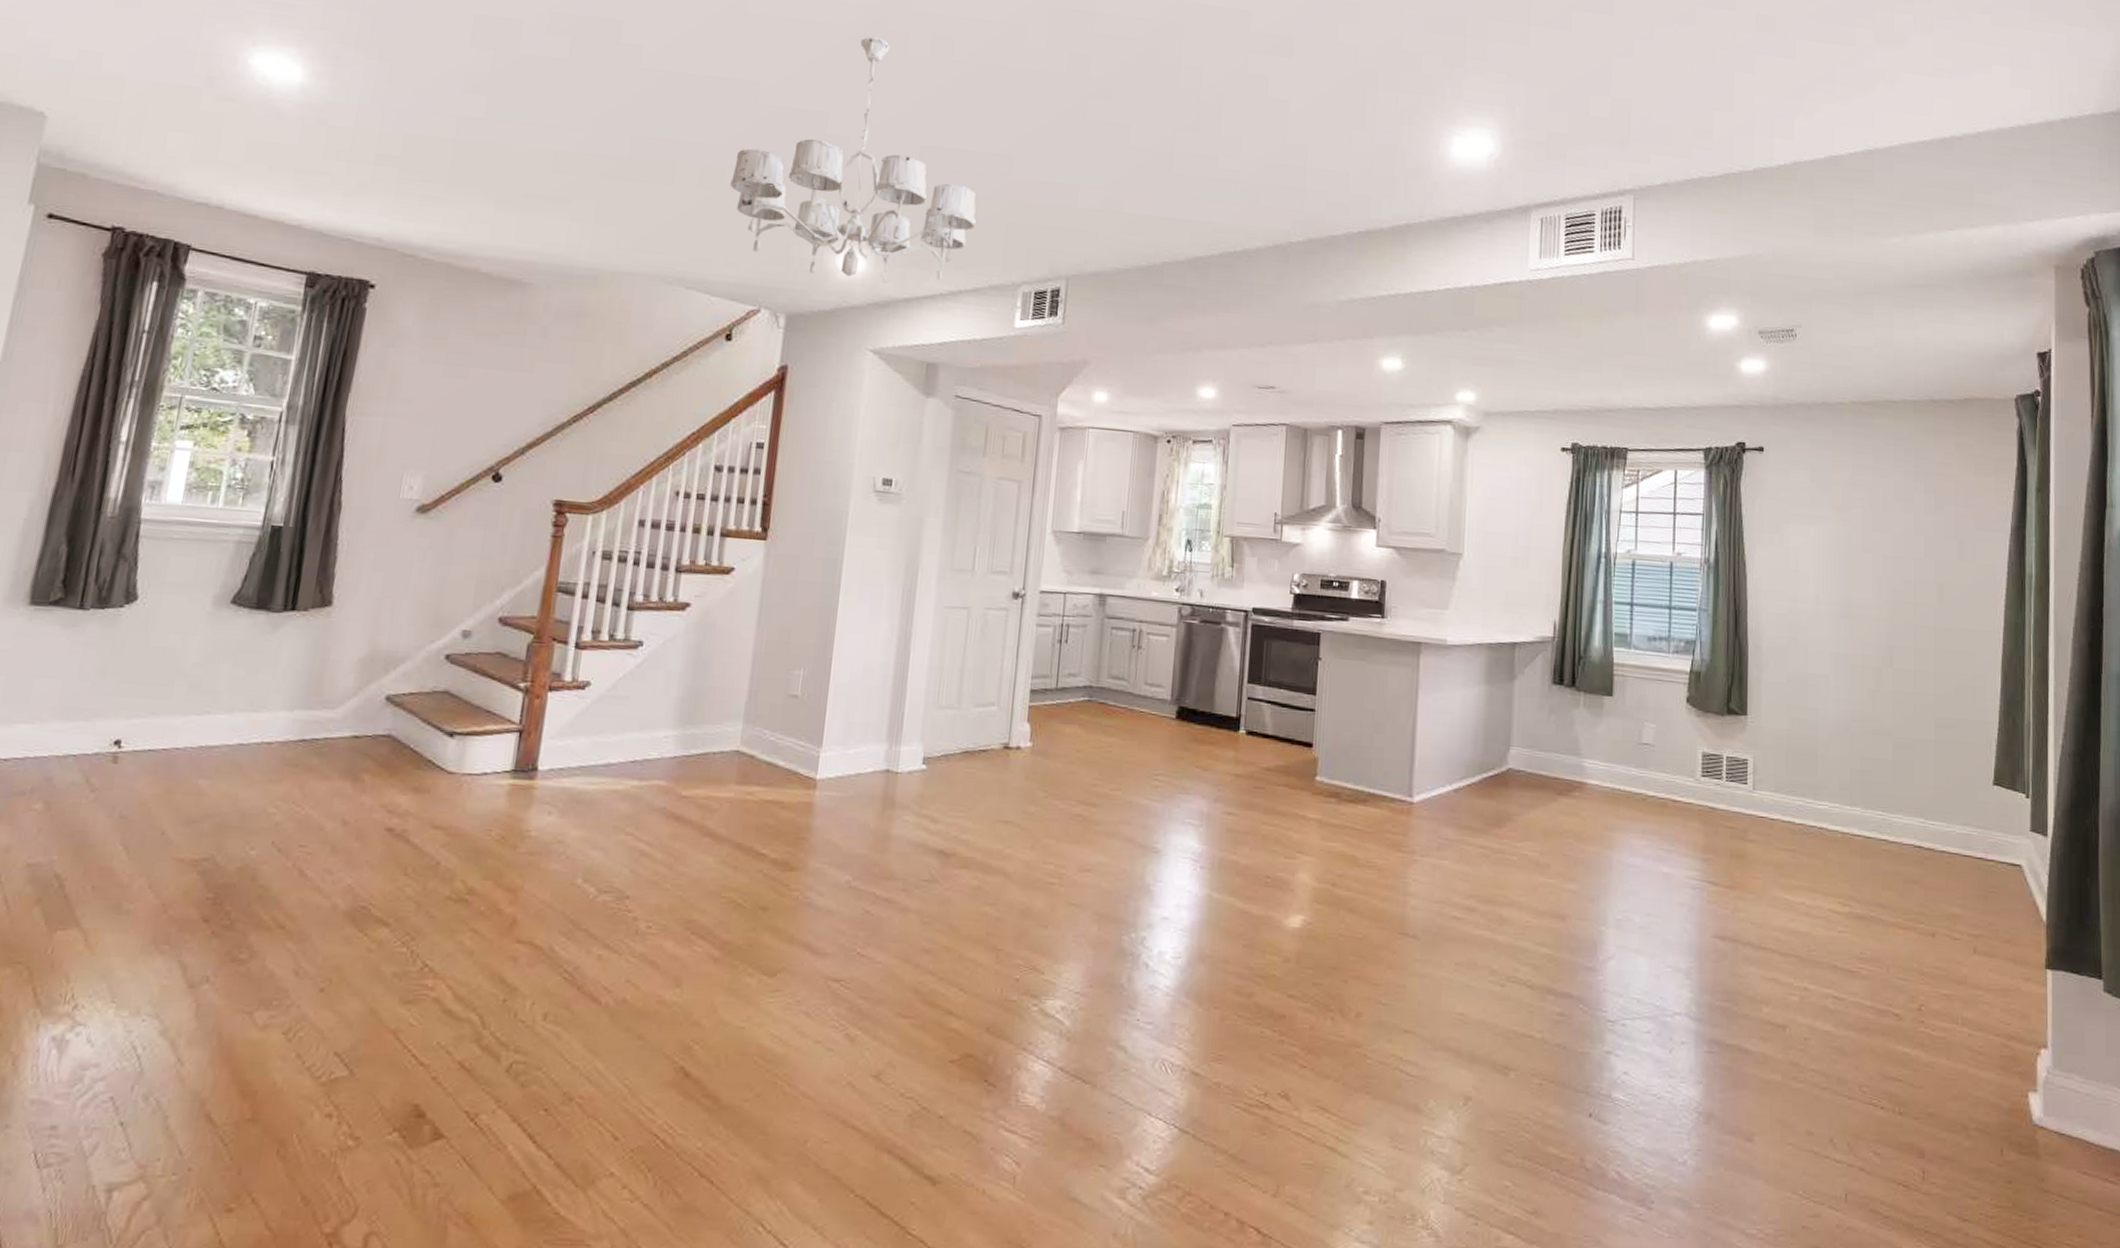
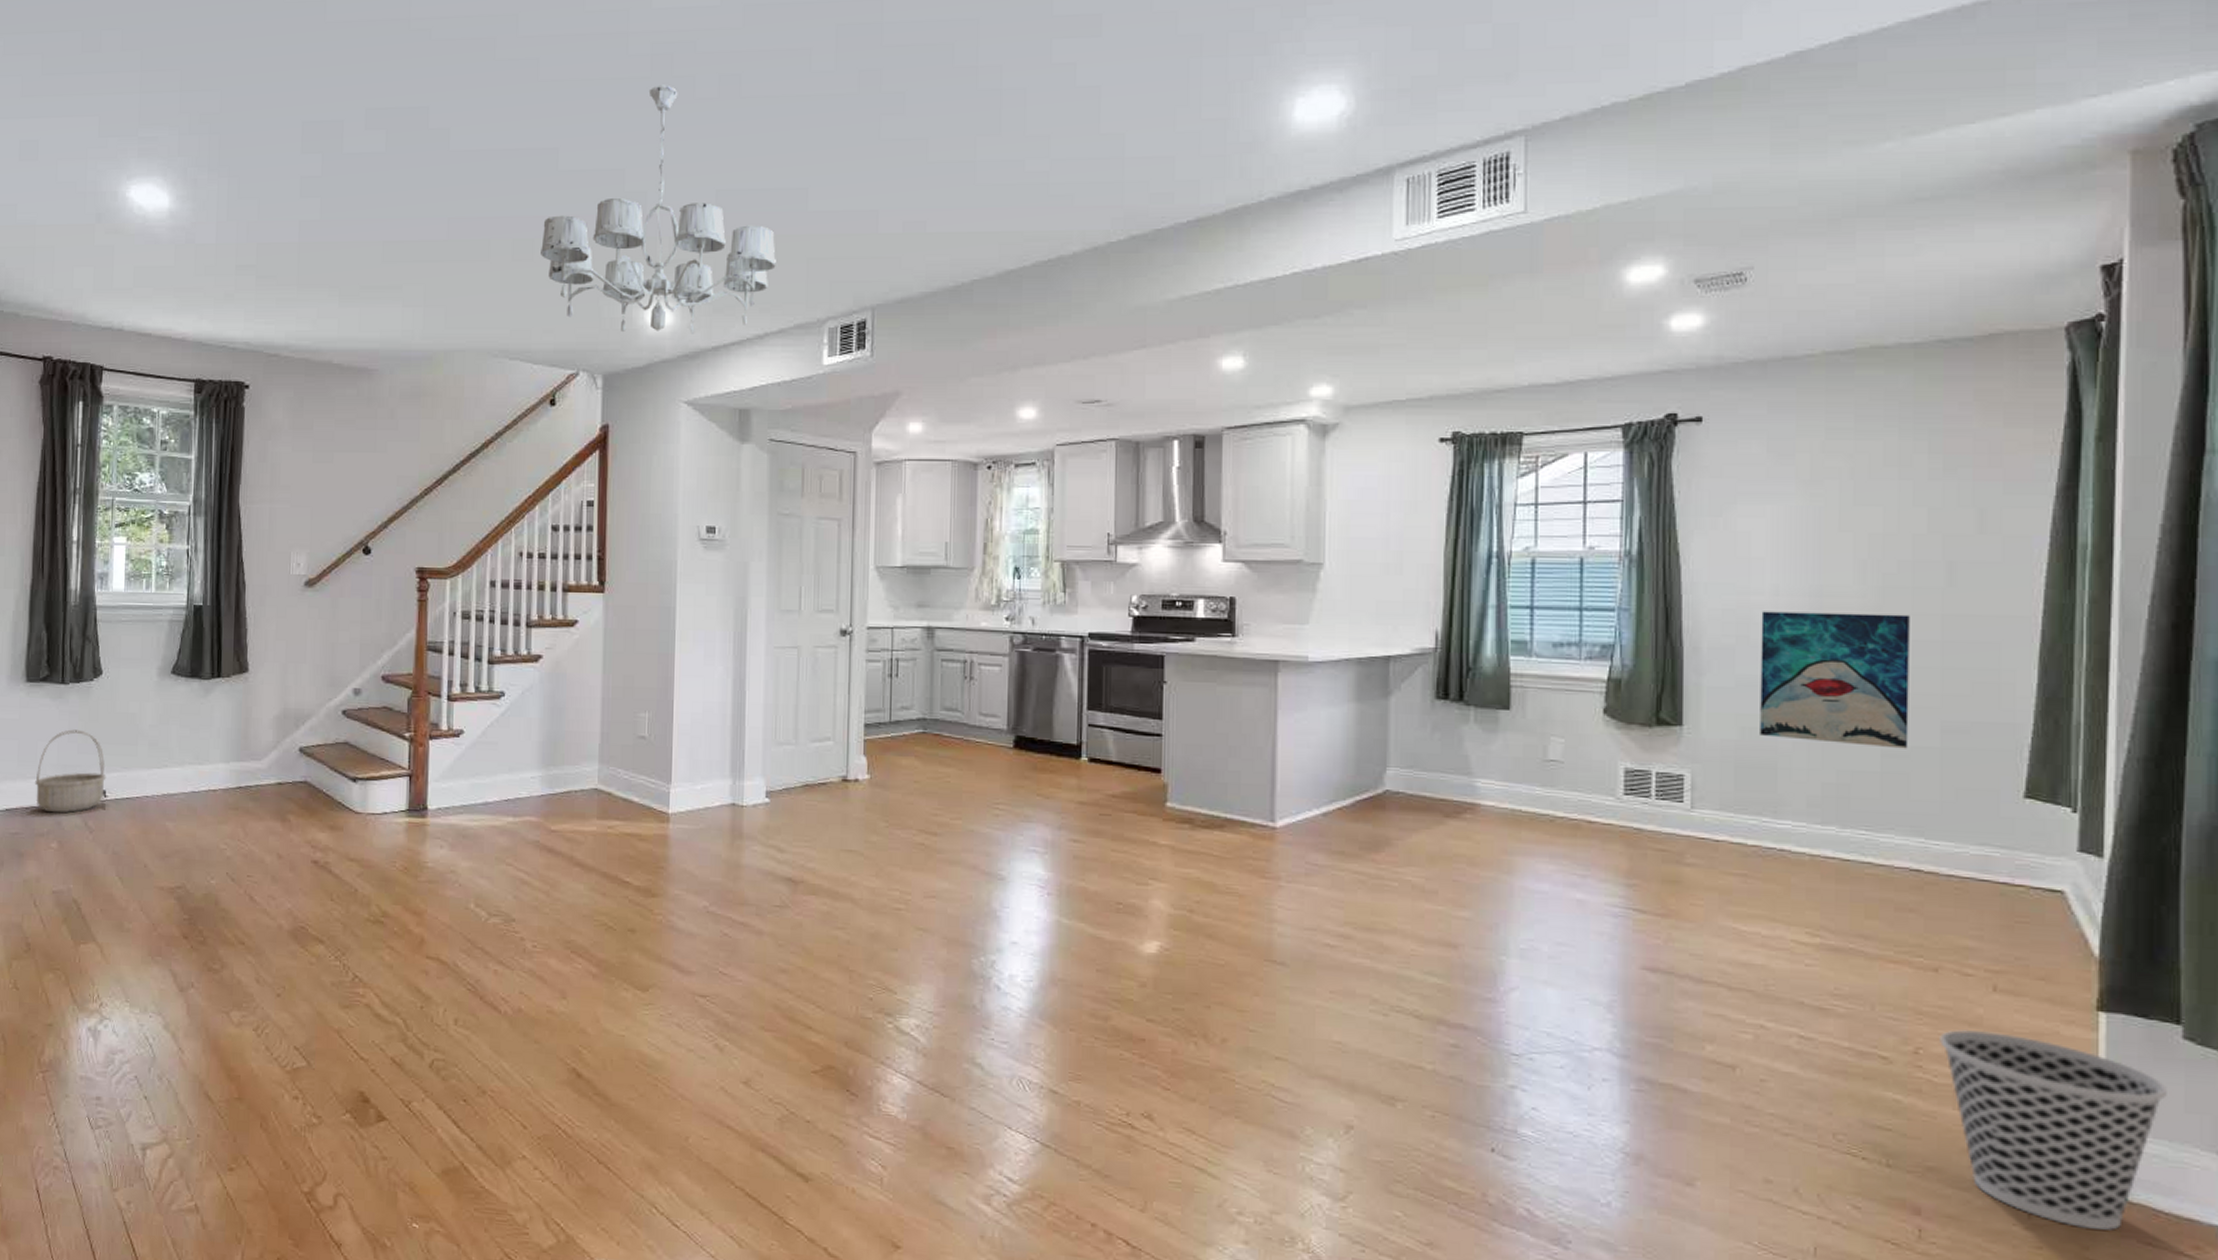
basket: none [20,664,126,767] -> present [35,729,107,813]
wall art: none [1805,617,1912,741] -> present [1760,611,1910,749]
wastebasket: none [1936,987,2094,1163] -> present [1940,1029,2167,1230]

